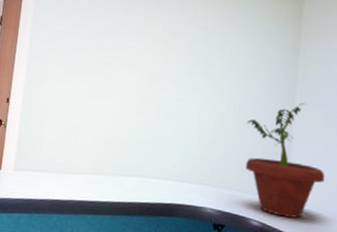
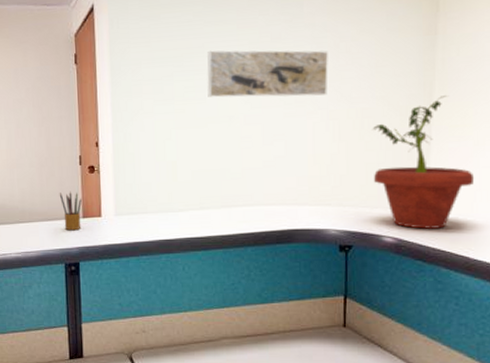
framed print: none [113,34,215,88] -> present [207,50,328,98]

